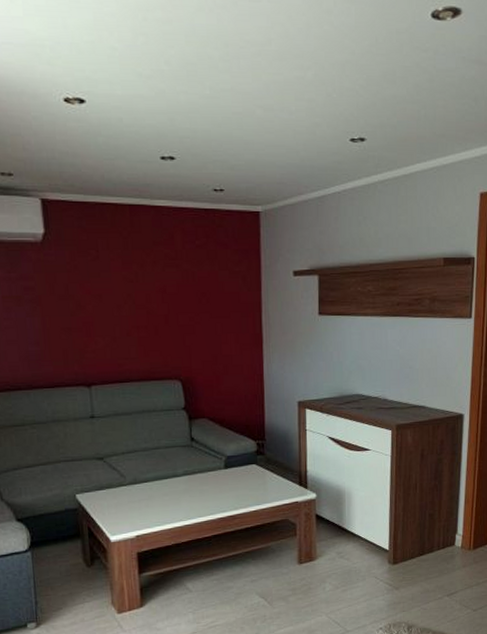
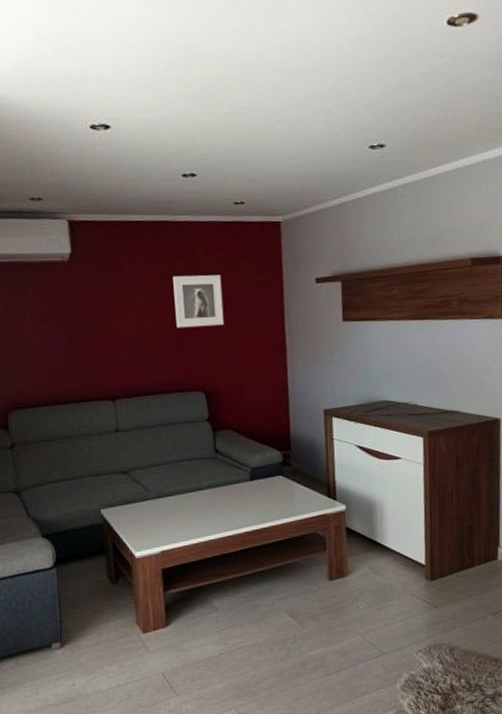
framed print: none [150,262,202,316] -> present [173,275,225,328]

